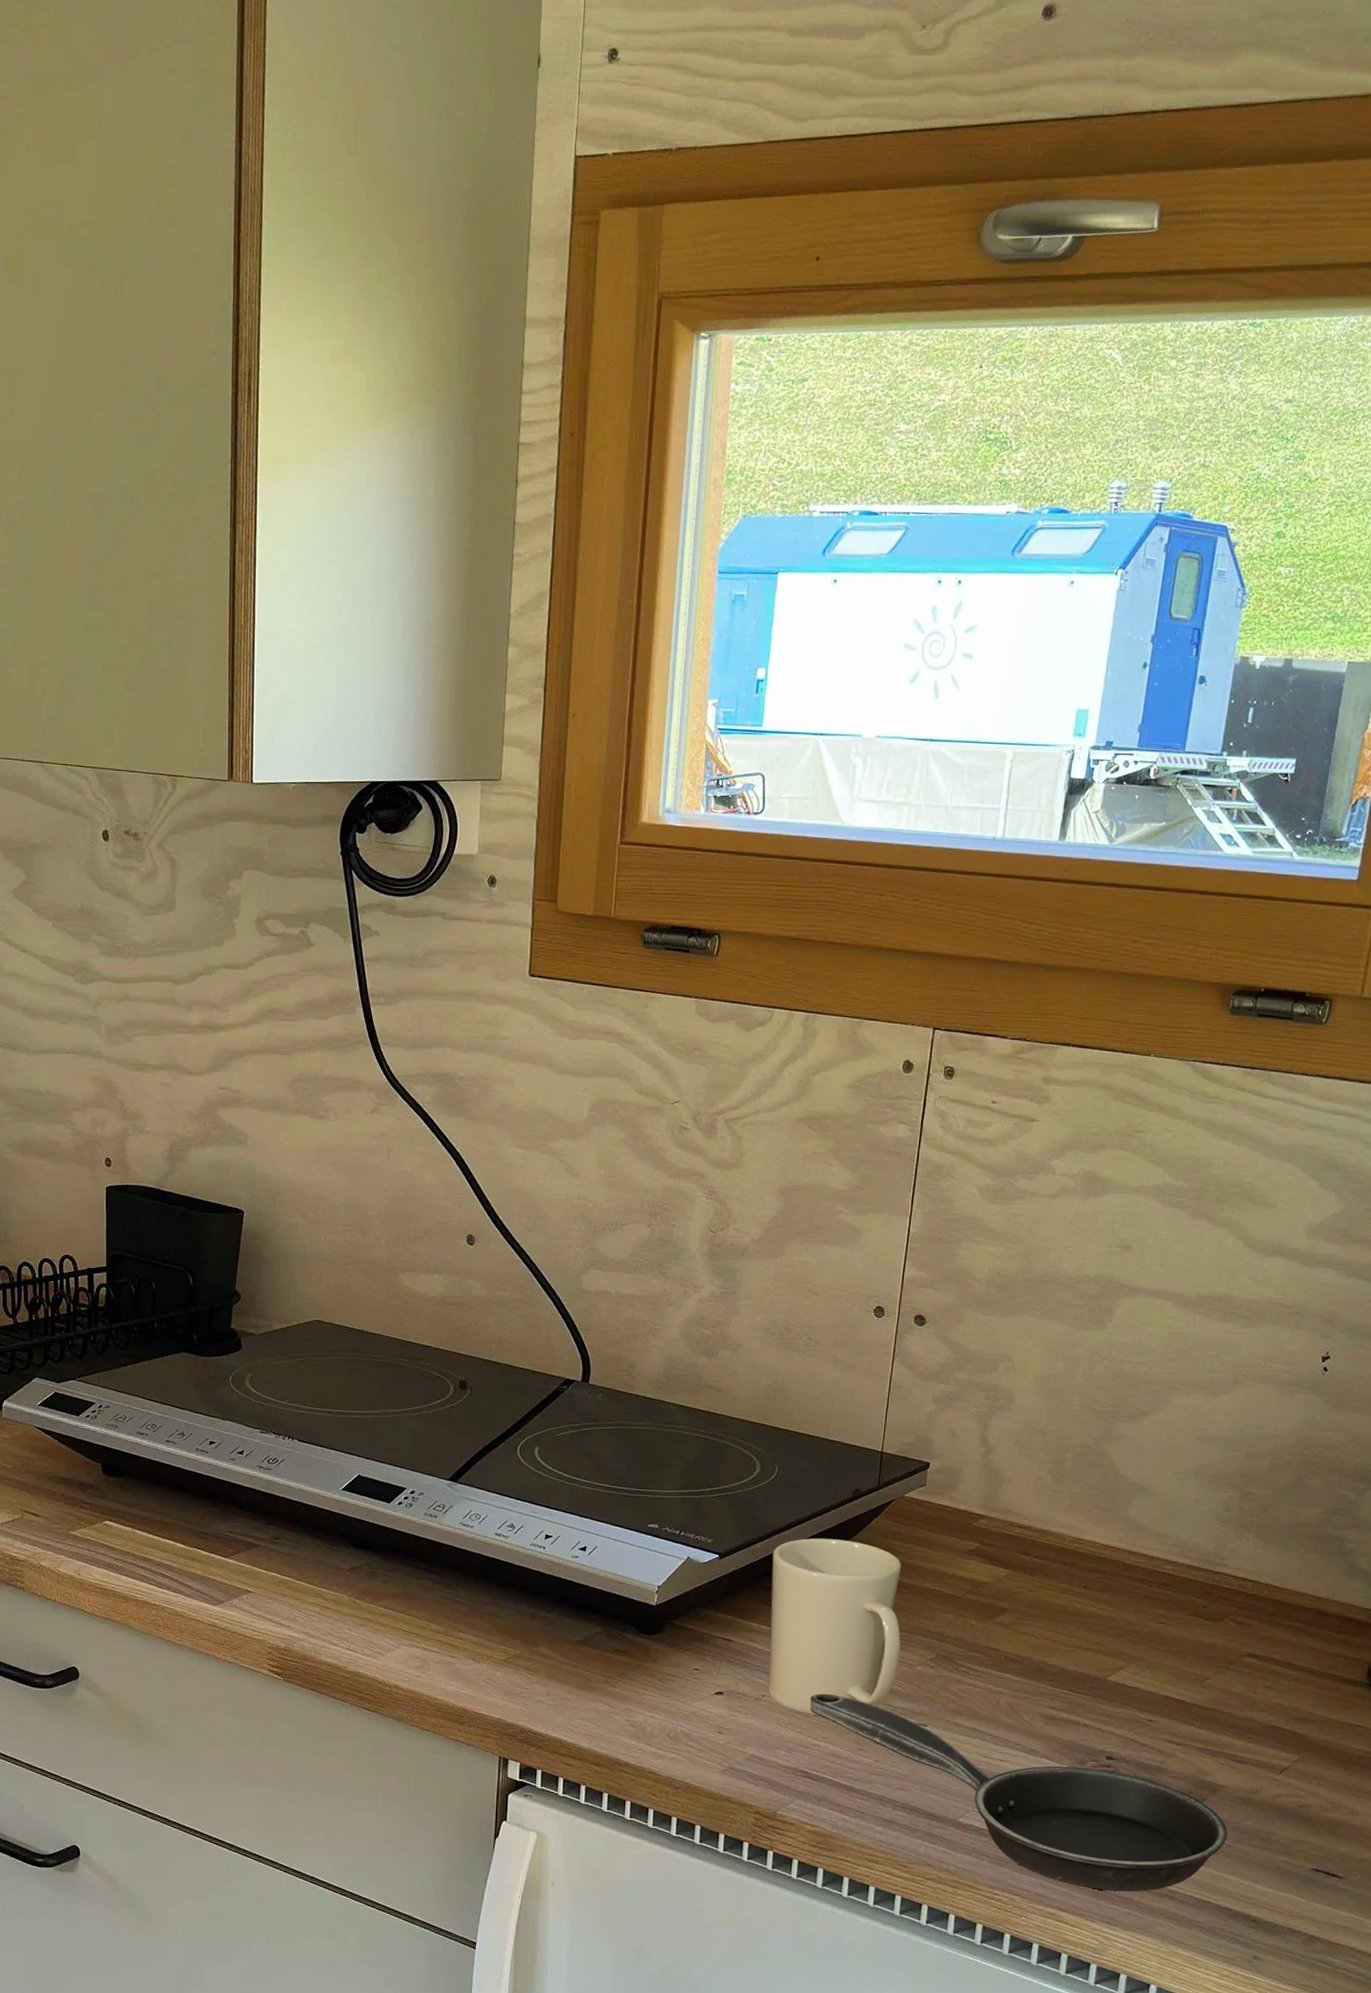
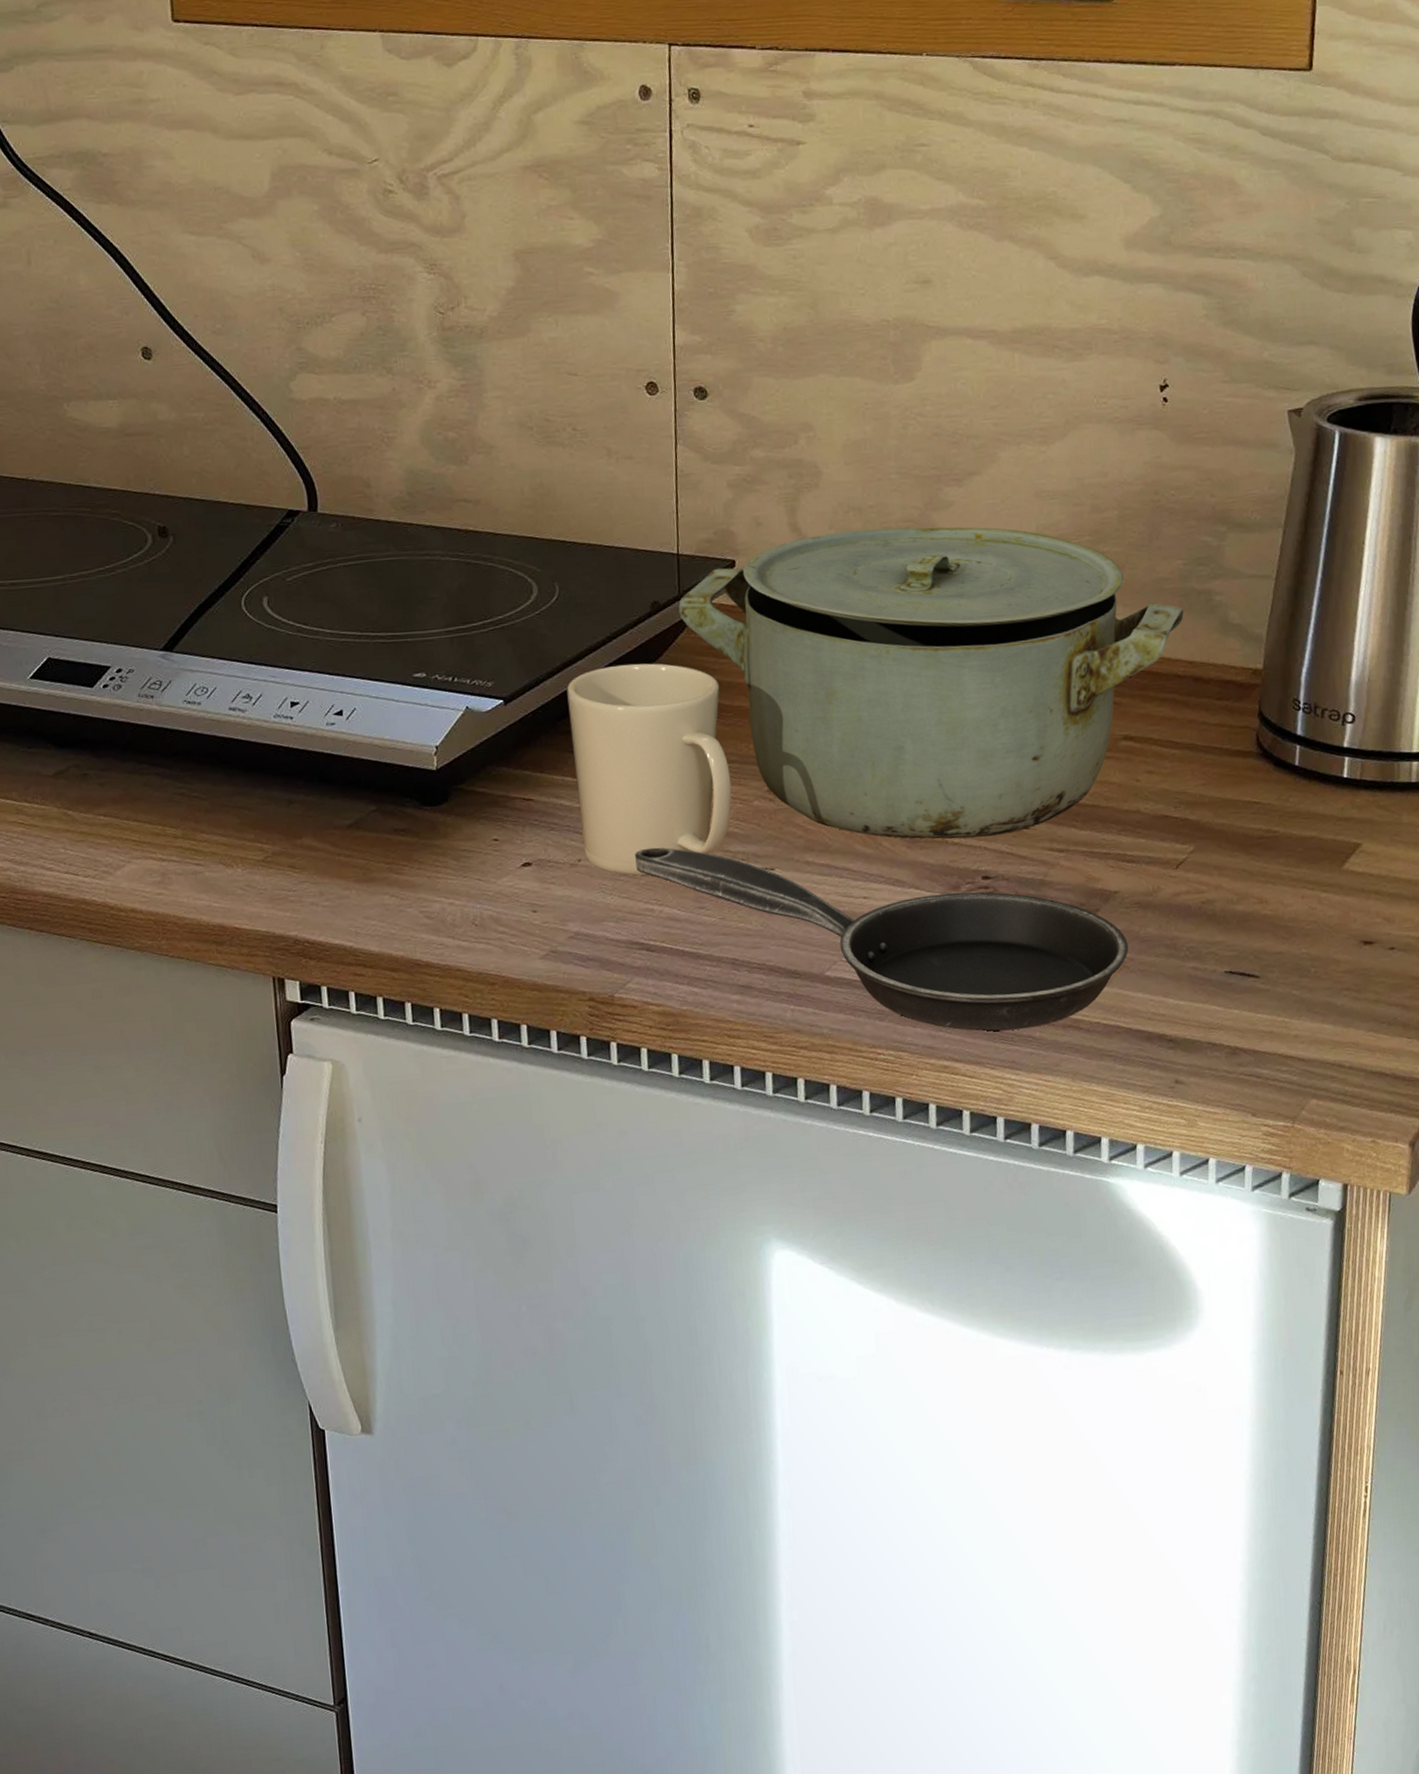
cooking pot: none [876,1449,1317,1723] -> present [678,527,1184,840]

